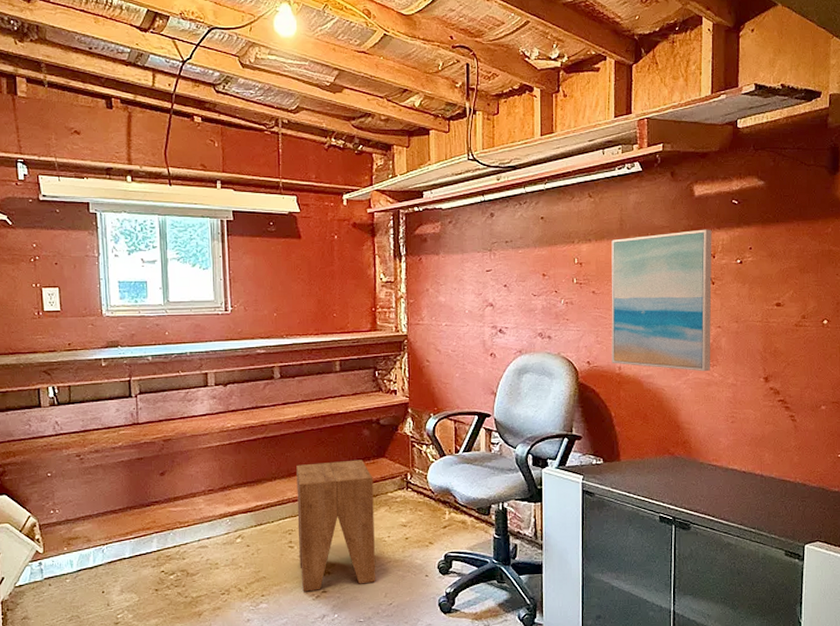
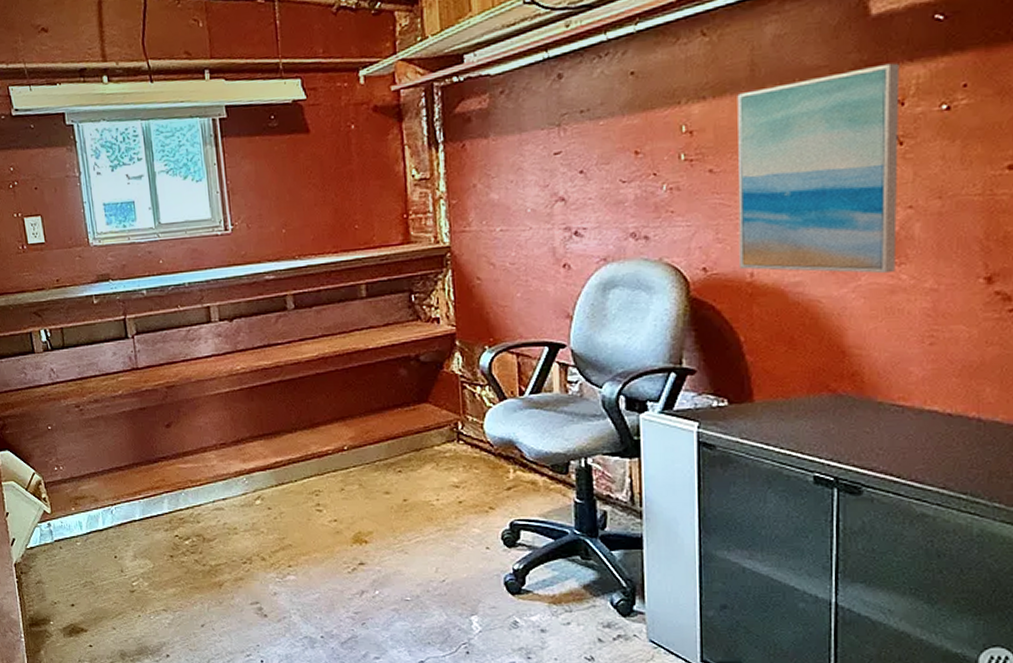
side table: present [296,460,376,592] -> none [320,406,424,563]

